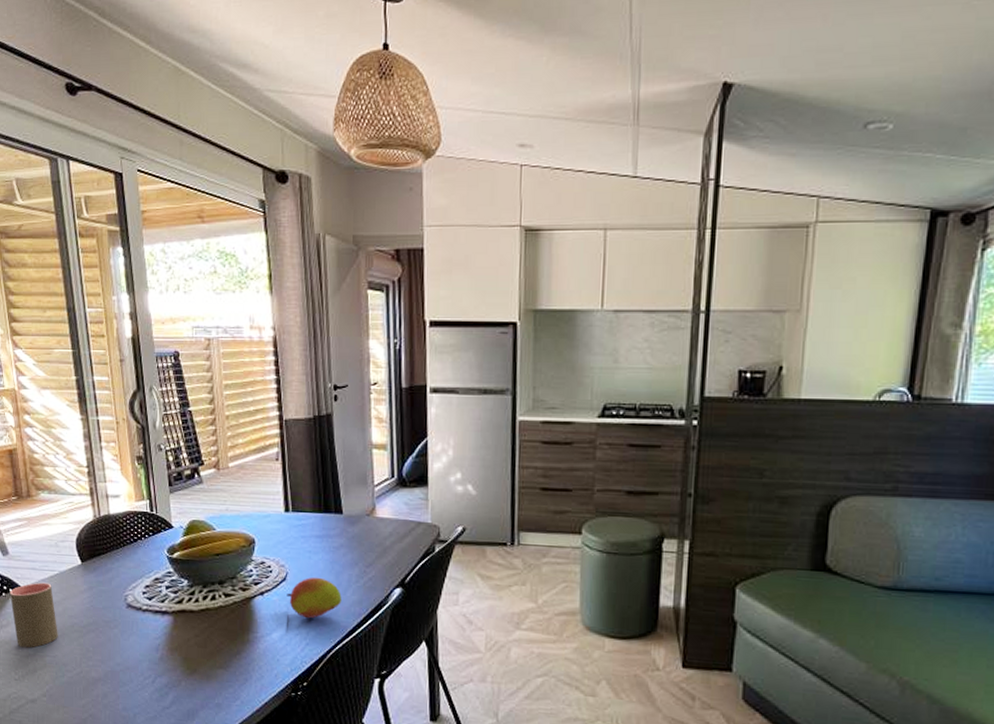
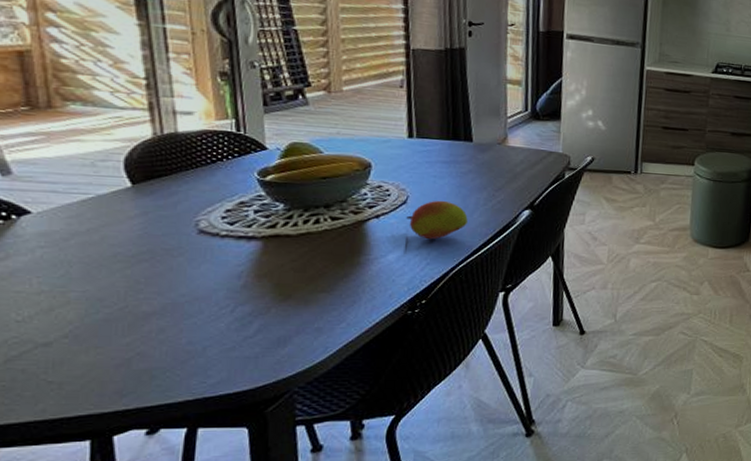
cup: present [9,582,58,648] -> none [11,207,91,284]

